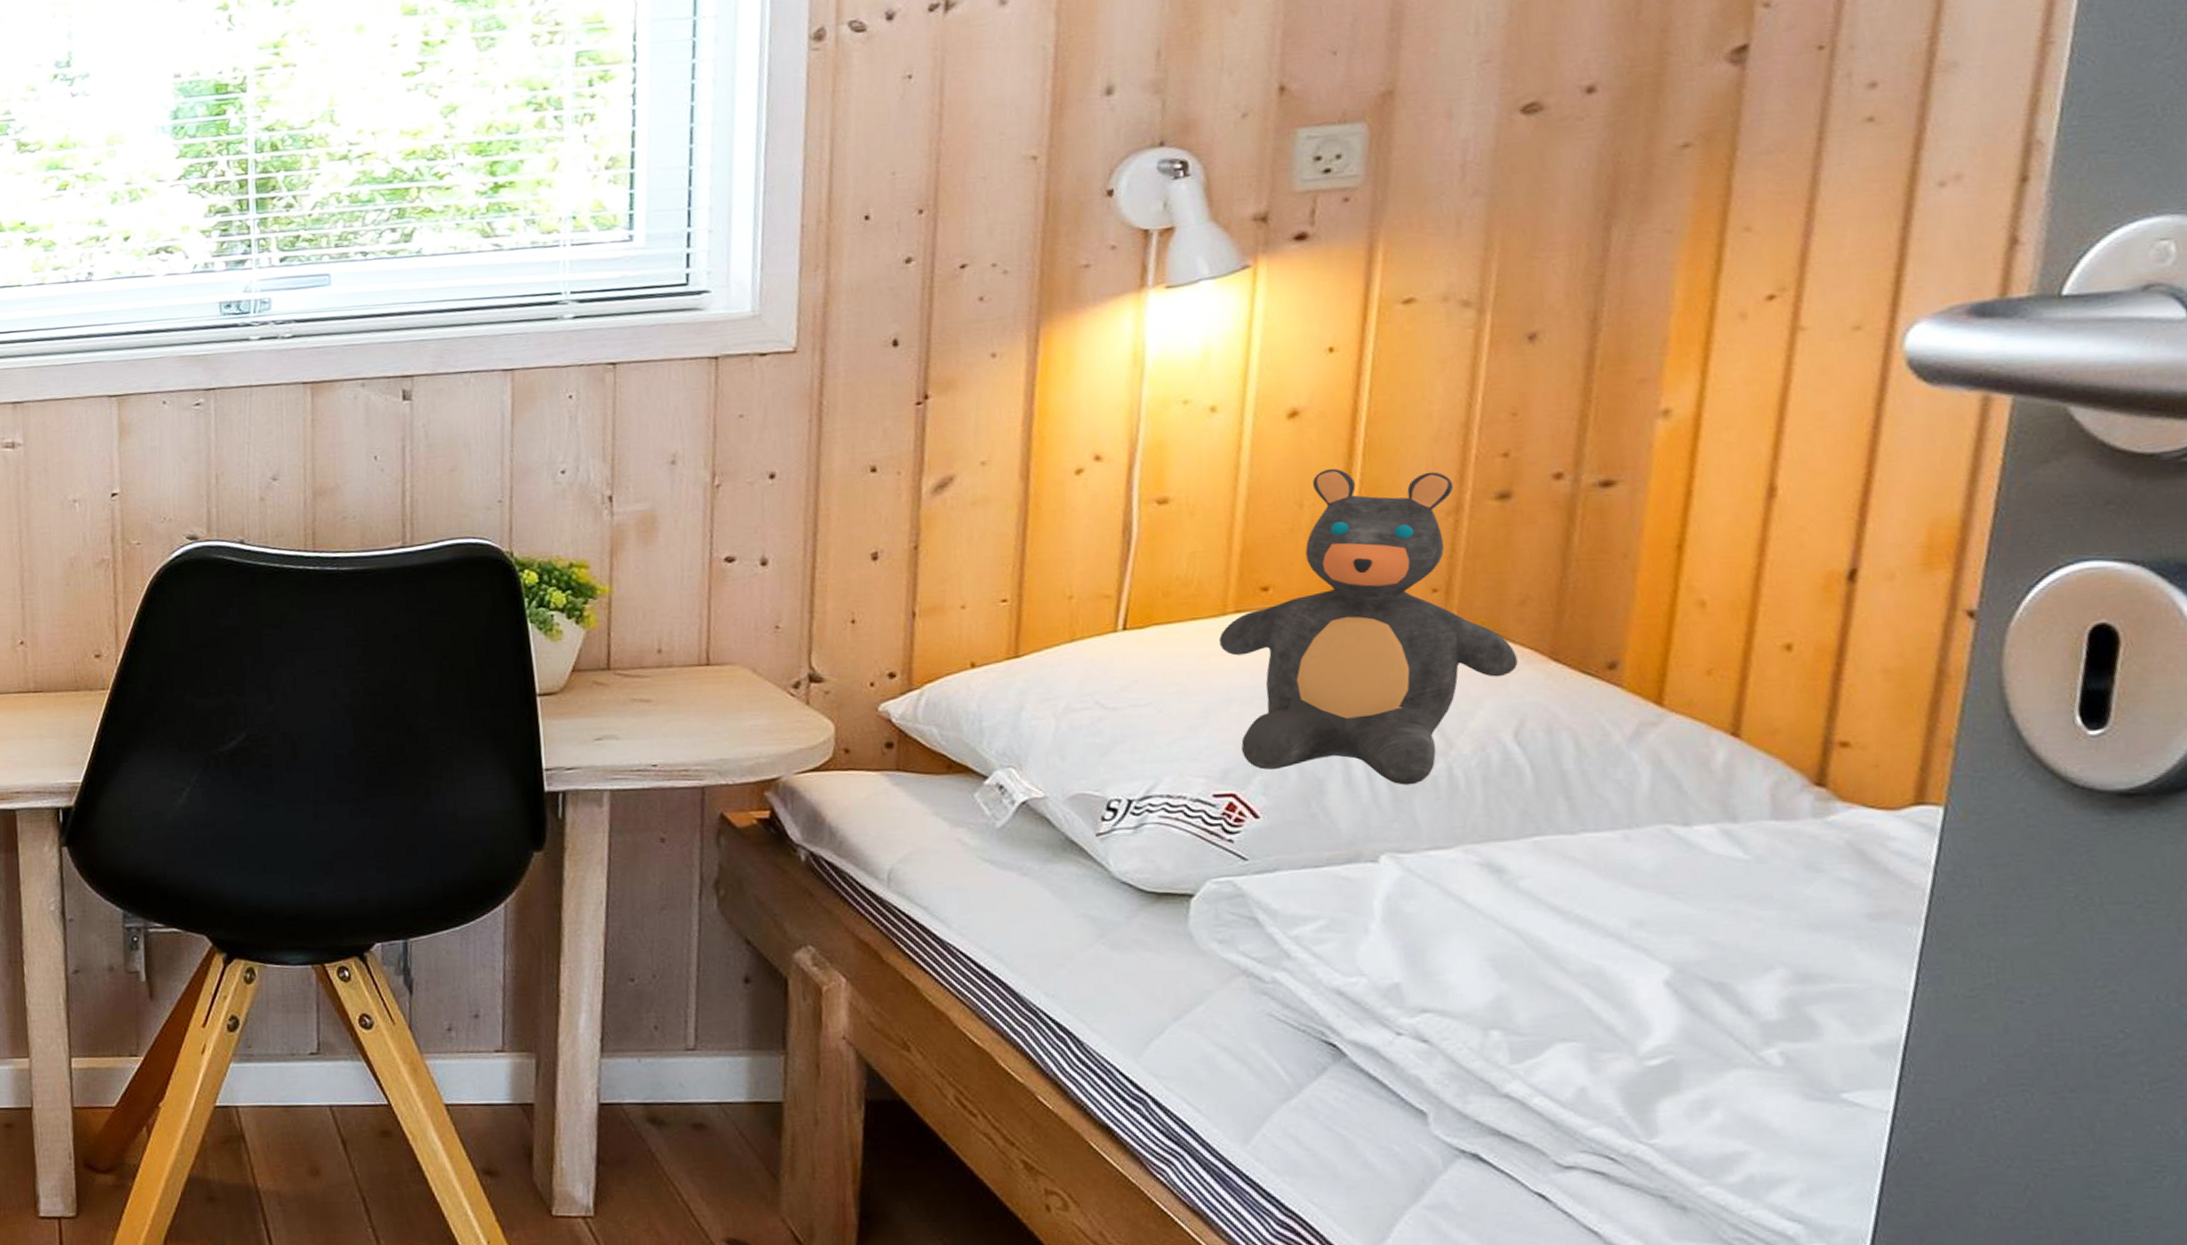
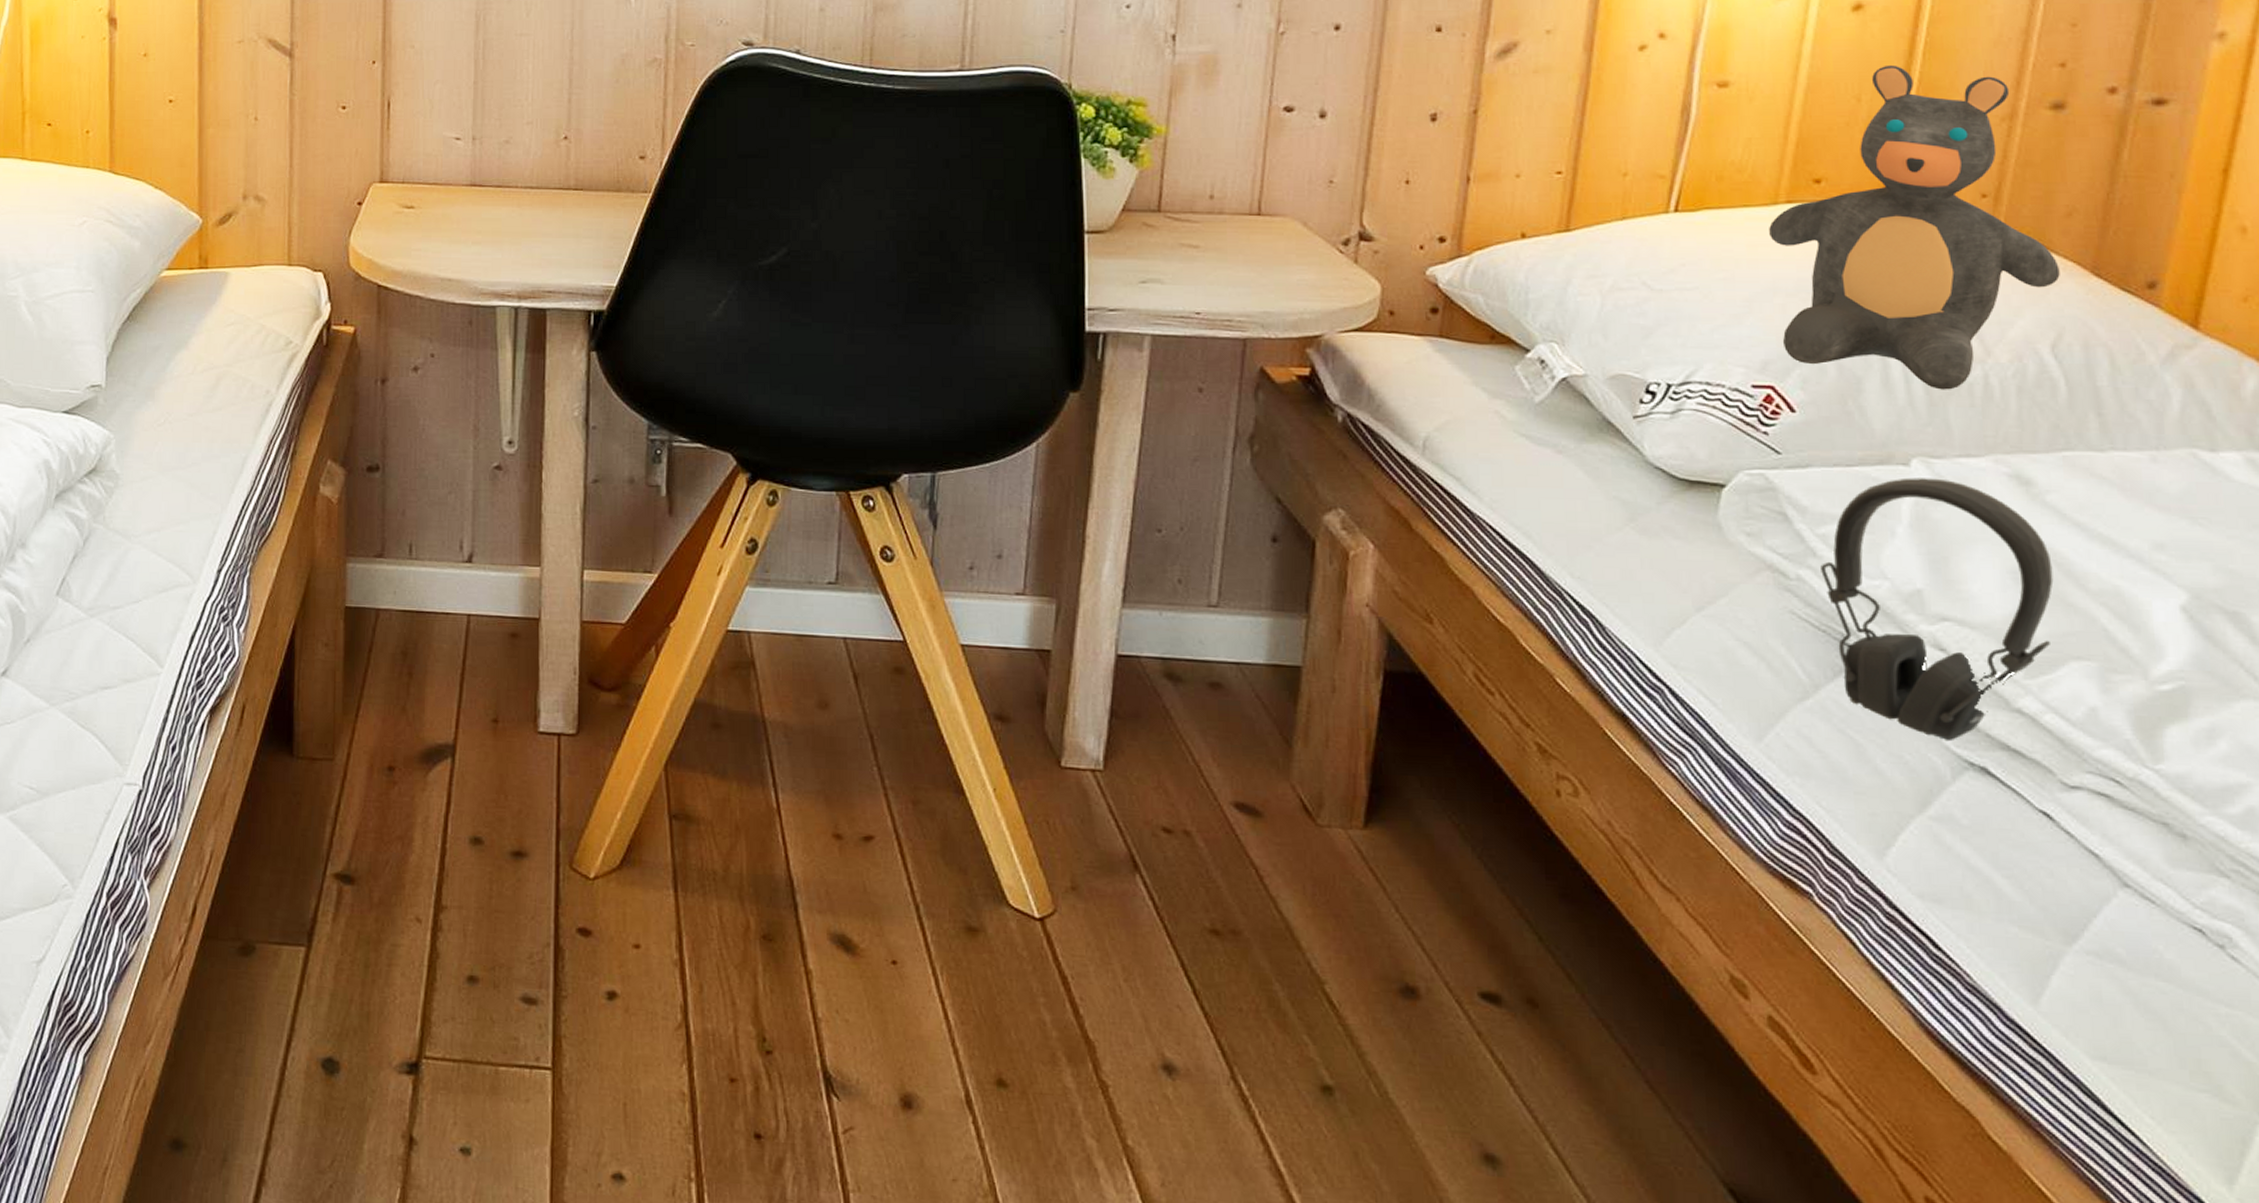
headphones: none [1295,872,1534,1130] -> present [1820,477,2054,740]

